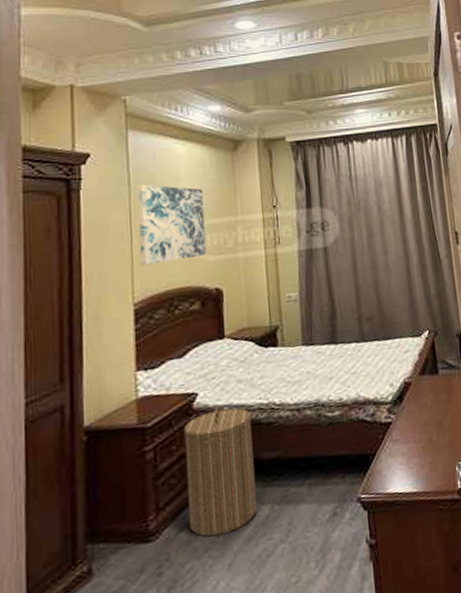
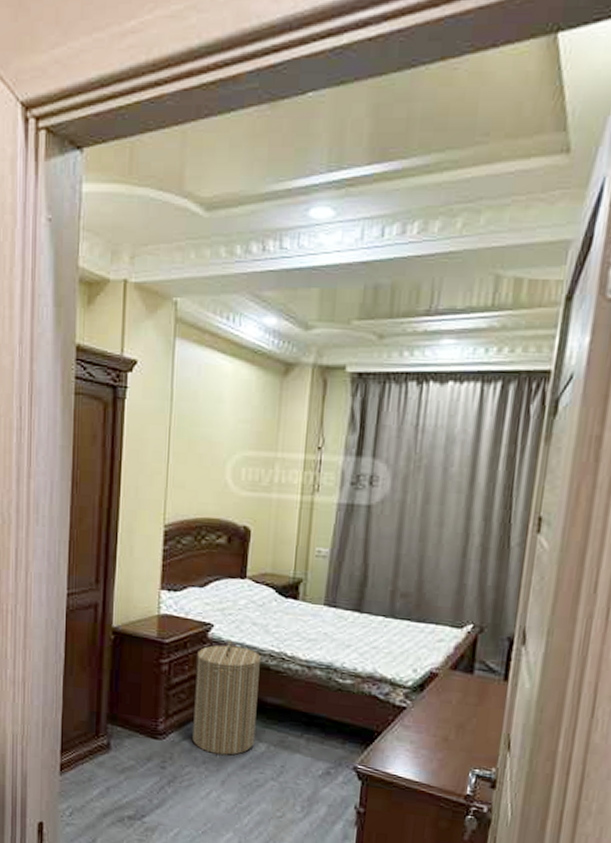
wall art: present [137,184,207,266] -> none [175,402,244,490]

